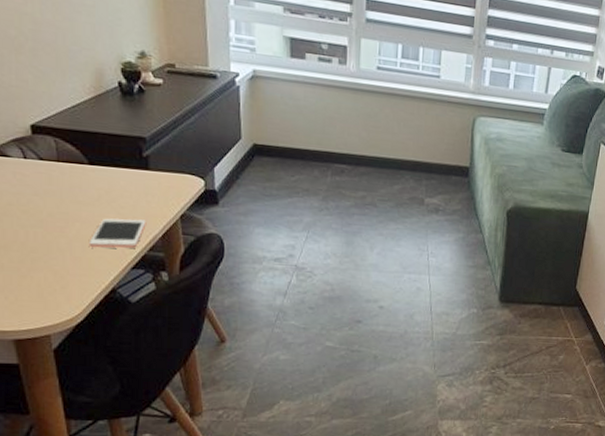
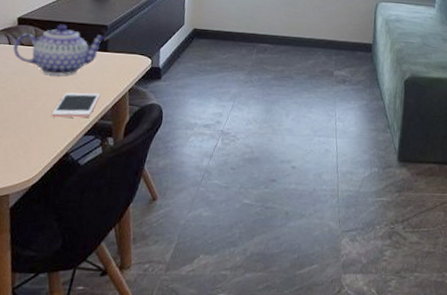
teapot: none [29,134,146,198] -> present [13,24,106,75]

